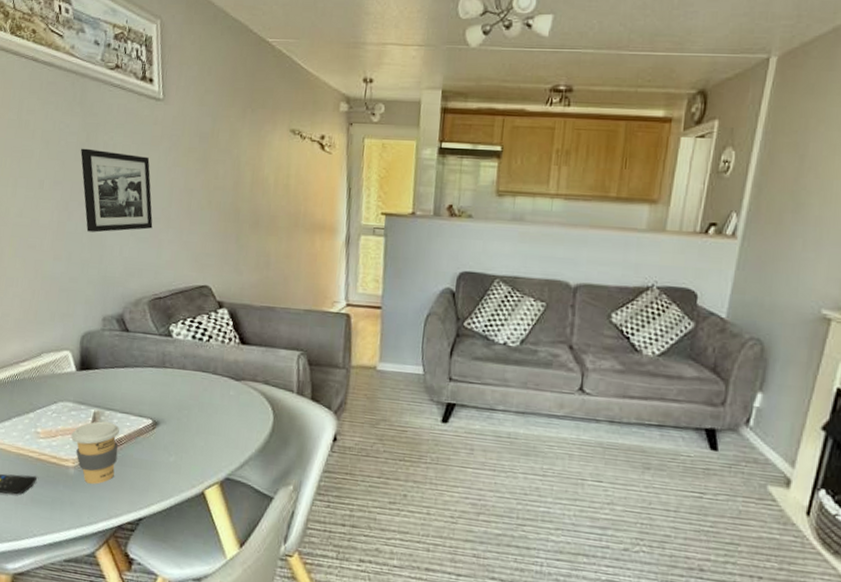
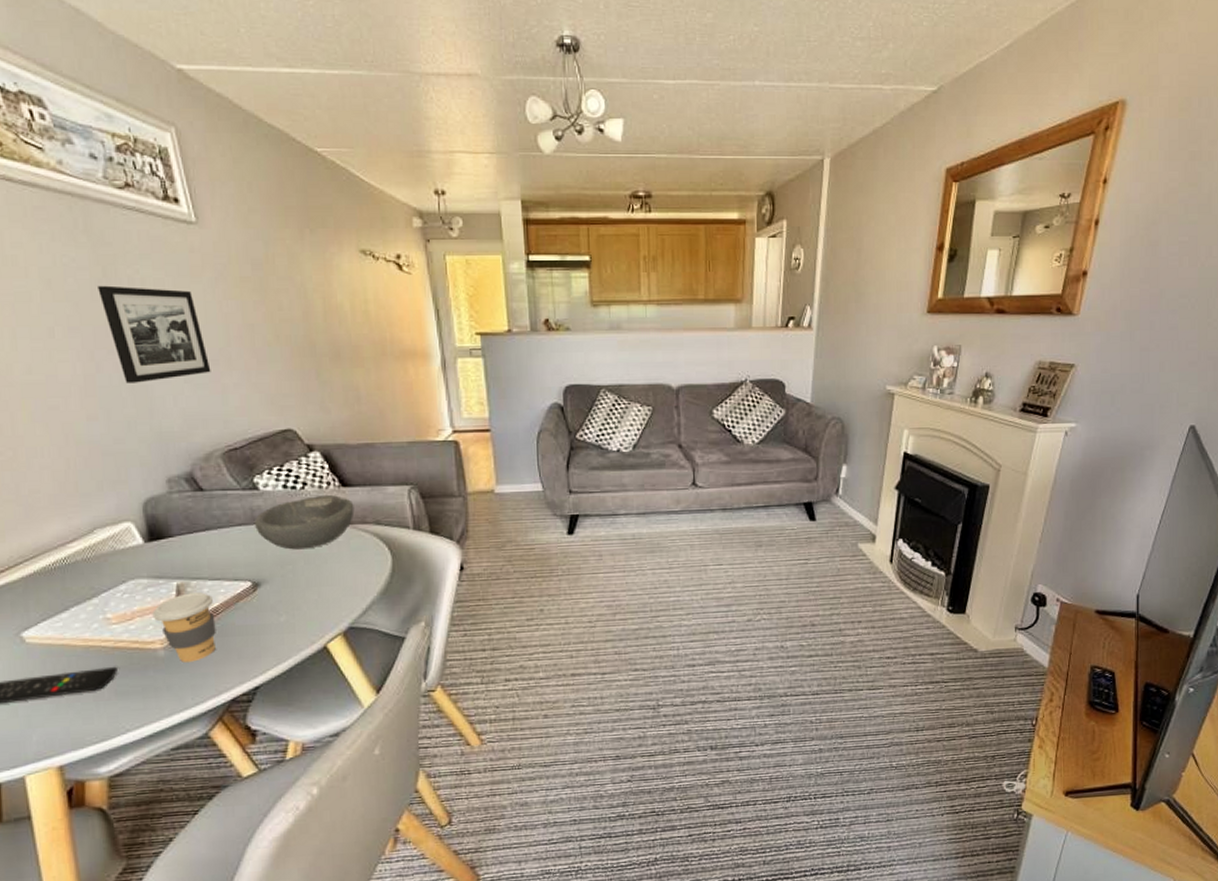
bowl: none [164,349,249,398] -> present [255,495,355,550]

